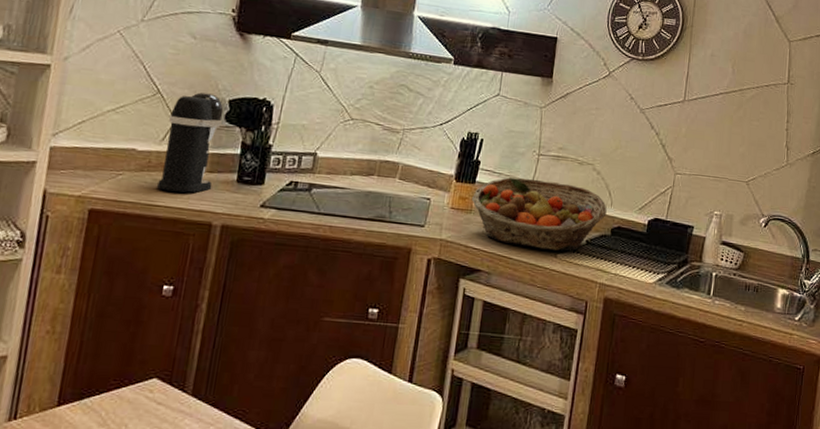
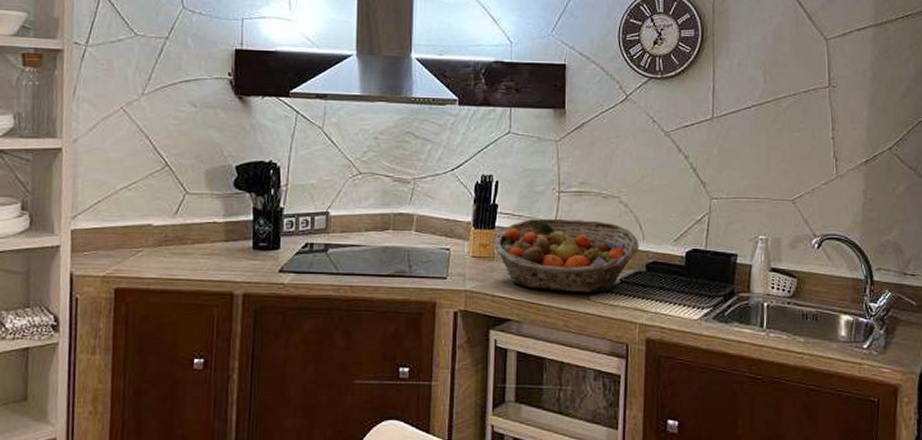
coffee maker: present [156,92,224,193] -> none [175,161,232,264]

